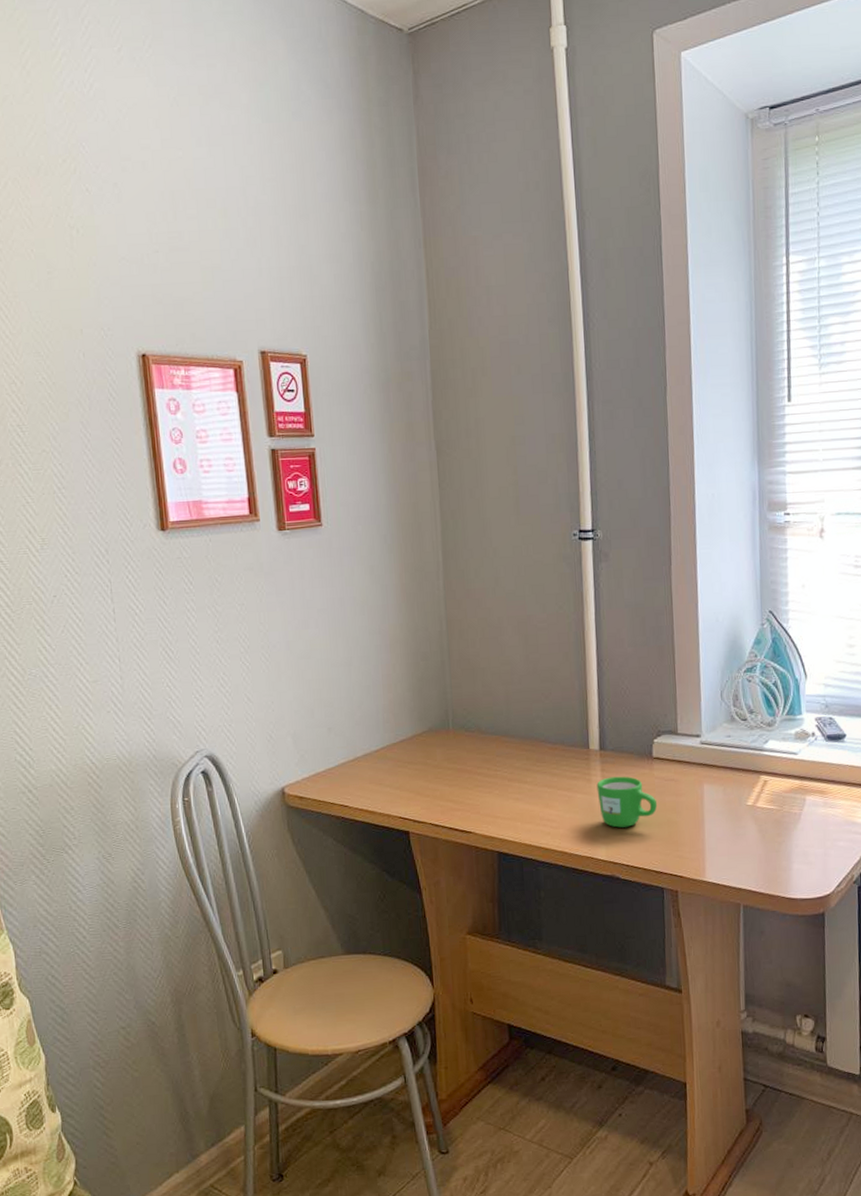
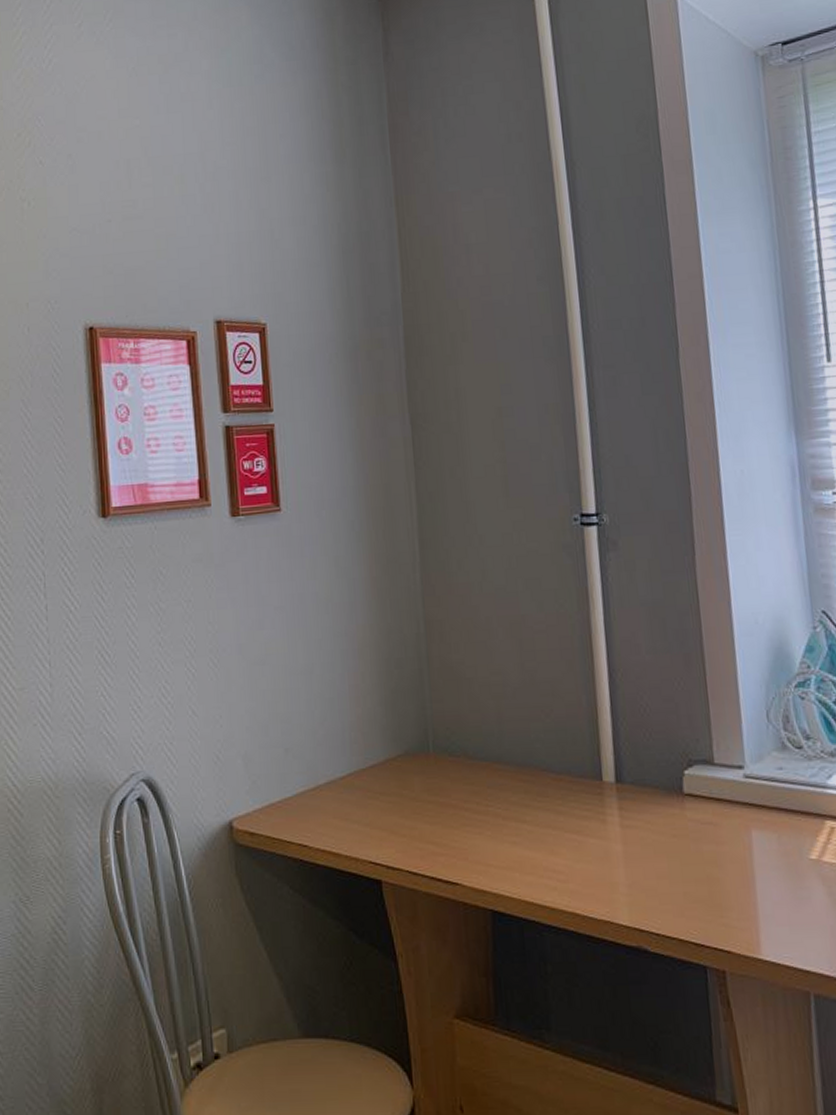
mug: present [596,776,658,828] -> none [613,816,693,884]

